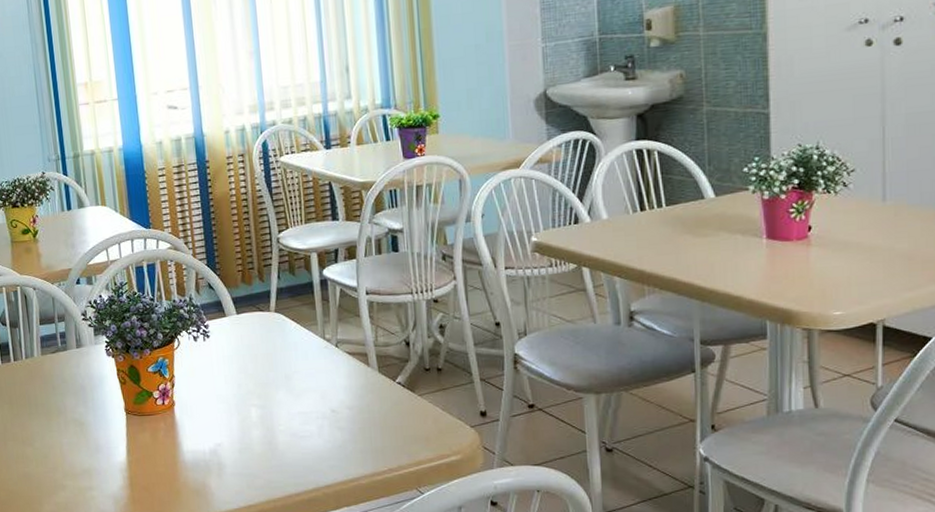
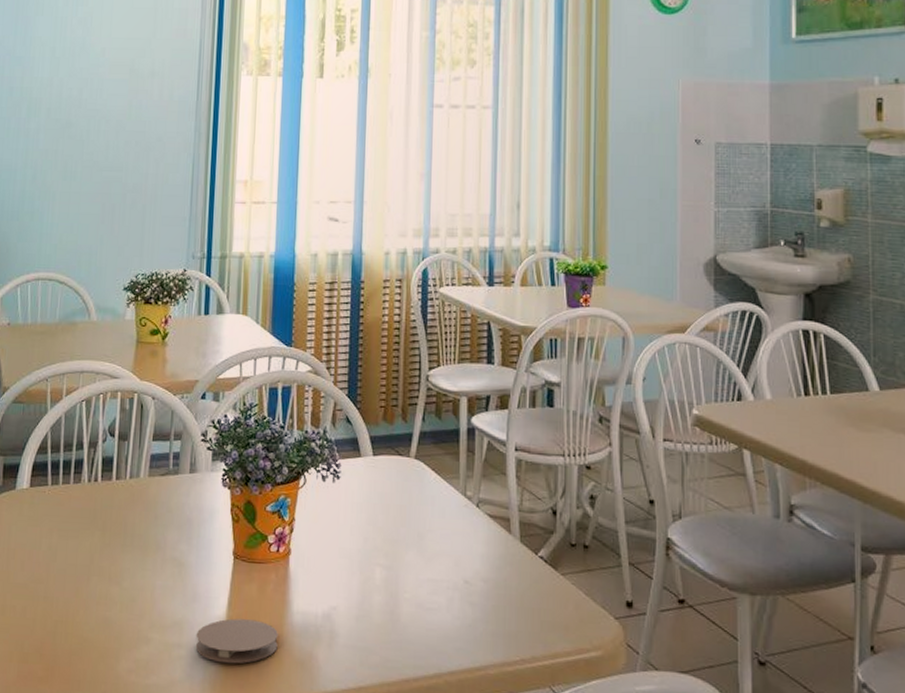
coaster: none [103,461,175,498] -> present [195,618,278,664]

